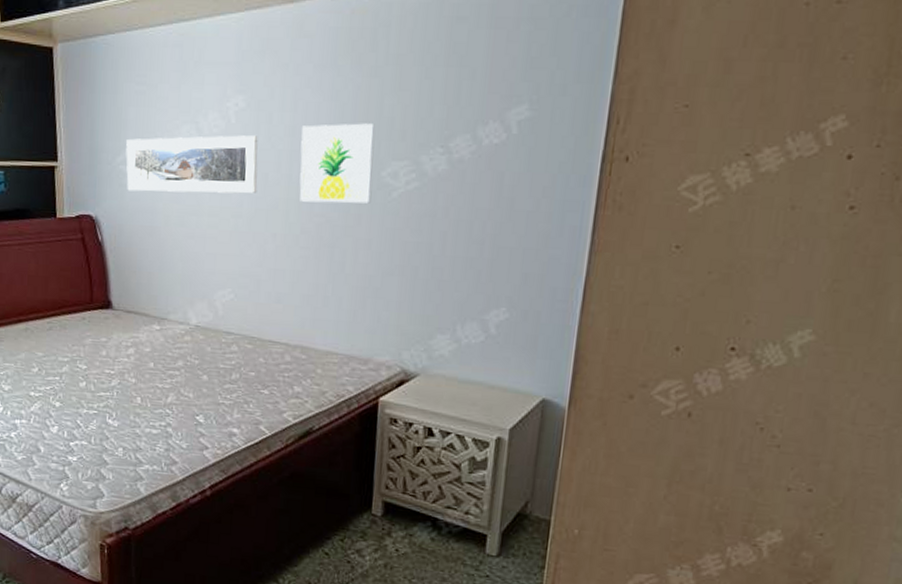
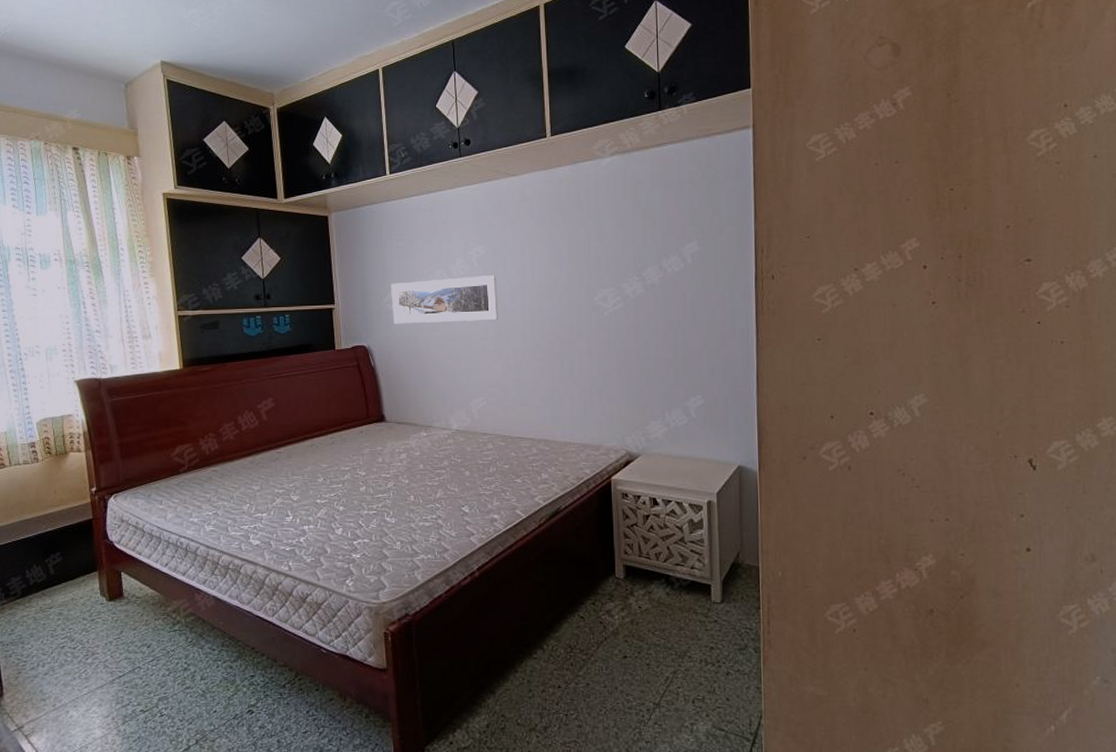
wall art: present [299,123,376,204] -> none [530,261,588,324]

